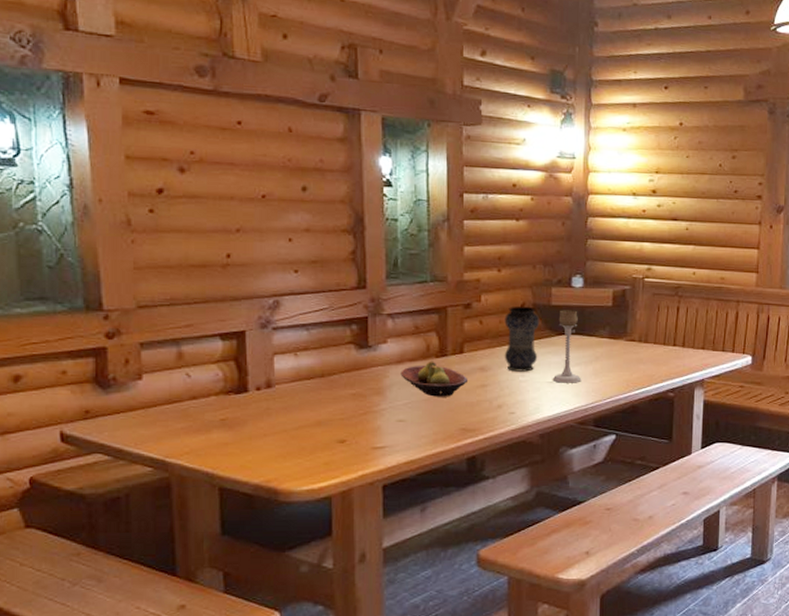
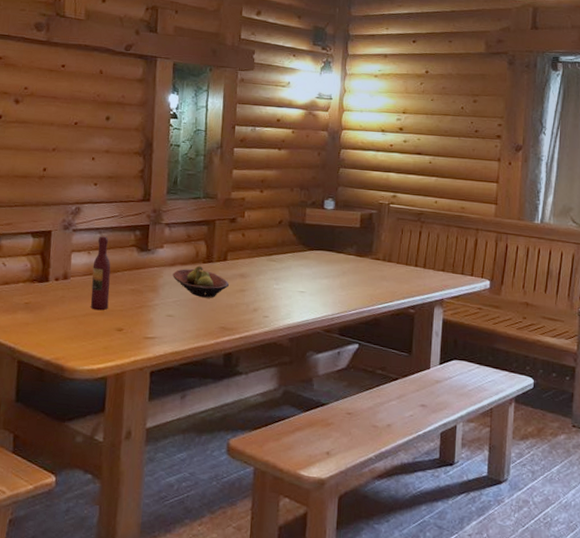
wine bottle: none [302,333,326,421] -> present [90,236,111,311]
vase: present [504,306,540,372] -> none [261,222,295,281]
candle holder: present [552,310,582,383] -> none [303,228,330,294]

